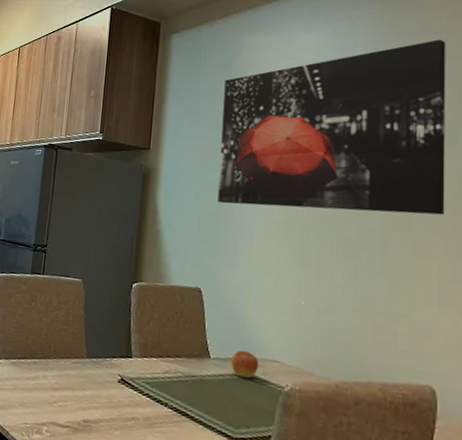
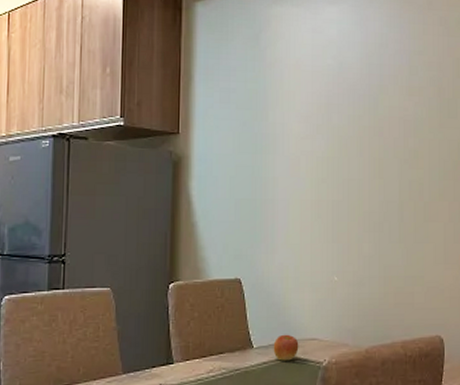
wall art: present [218,39,446,216] -> none [253,16,448,188]

